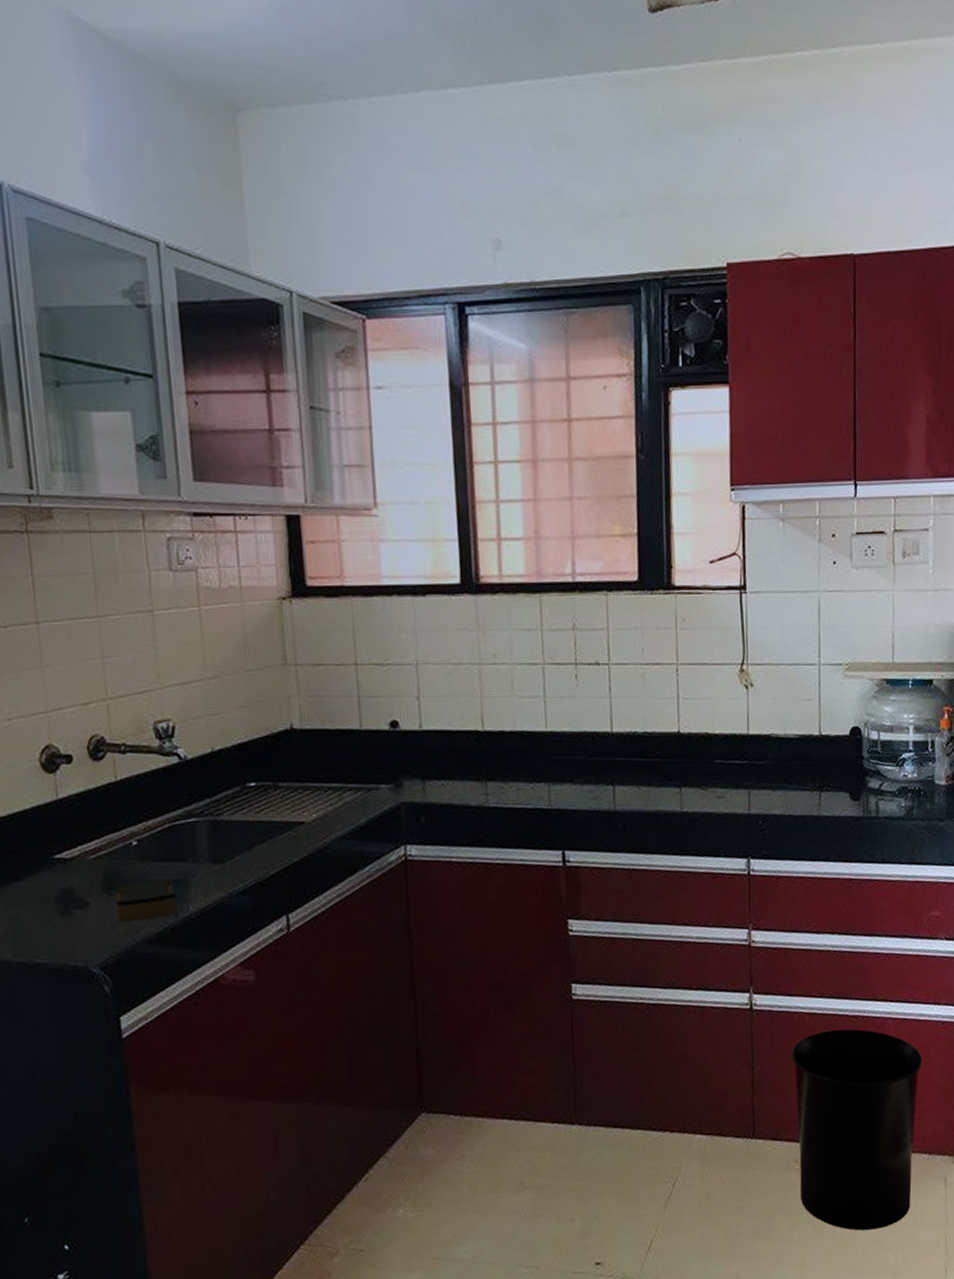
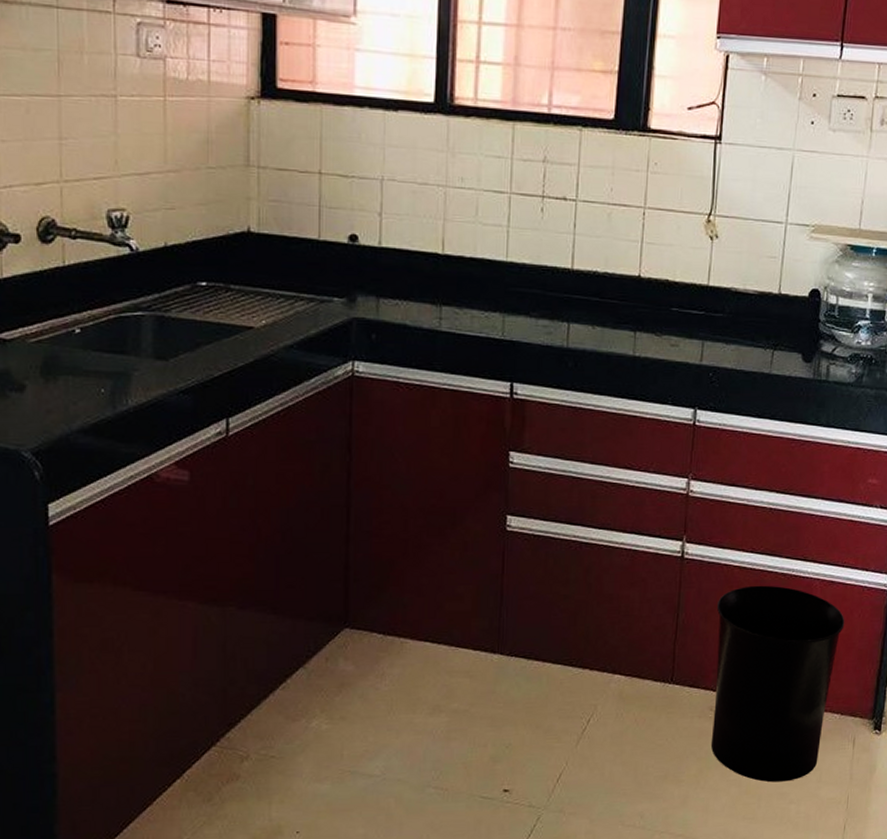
sponge: present [115,878,178,923] -> none [54,370,116,410]

